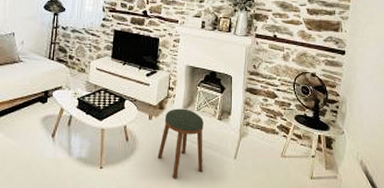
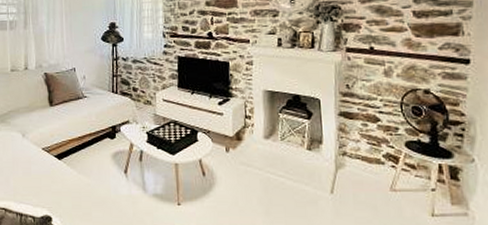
stool: present [157,108,204,179] -> none [239,138,294,216]

